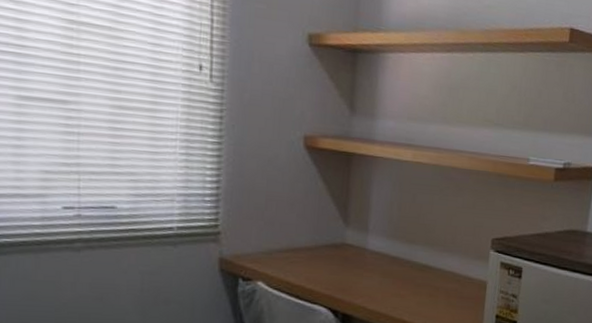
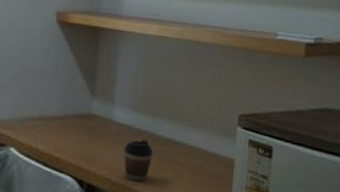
coffee cup: none [379,266,409,308] -> present [124,139,154,182]

